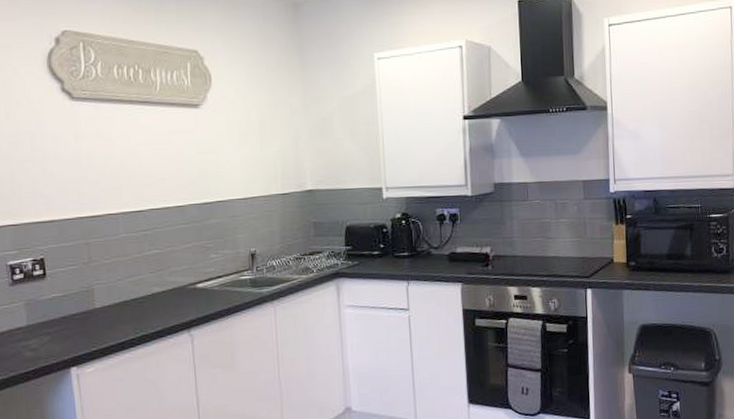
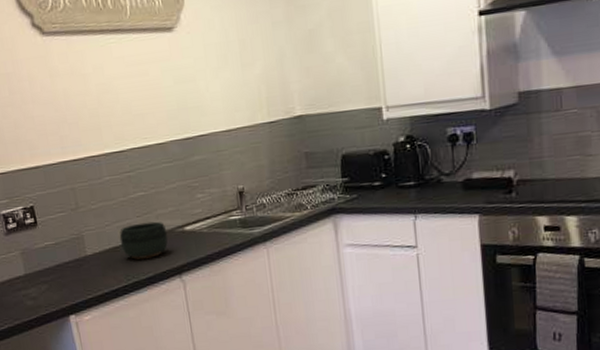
bowl: none [130,278,180,314] -> present [119,221,168,260]

